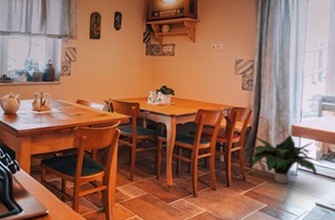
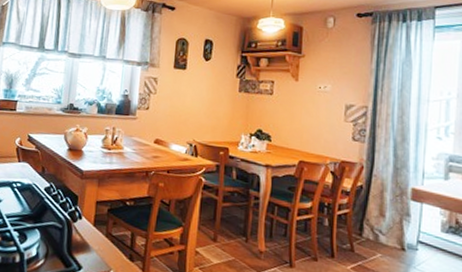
potted plant: present [247,135,325,184] -> none [356,198,451,259]

